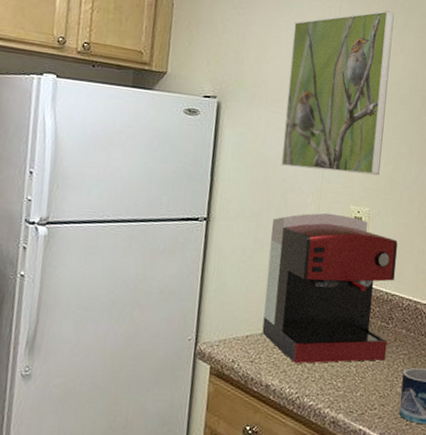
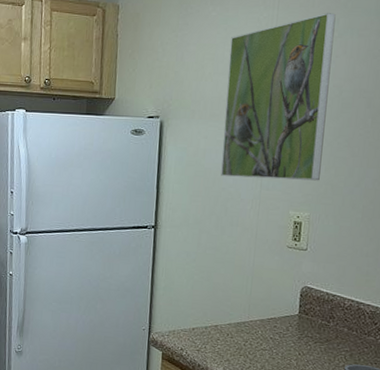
coffee maker: present [262,213,398,364] -> none [207,218,339,356]

